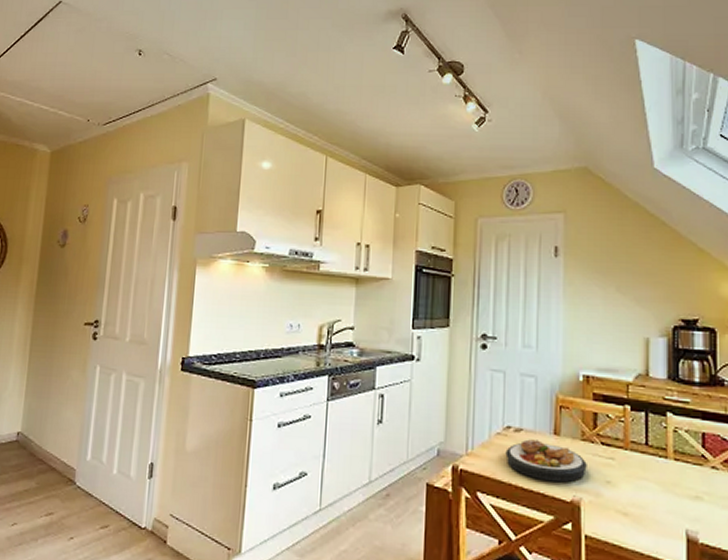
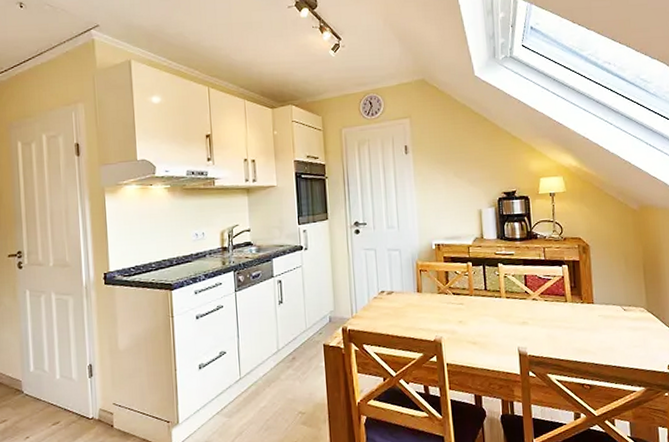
plate: present [505,439,587,483] -> none [382,298,444,328]

